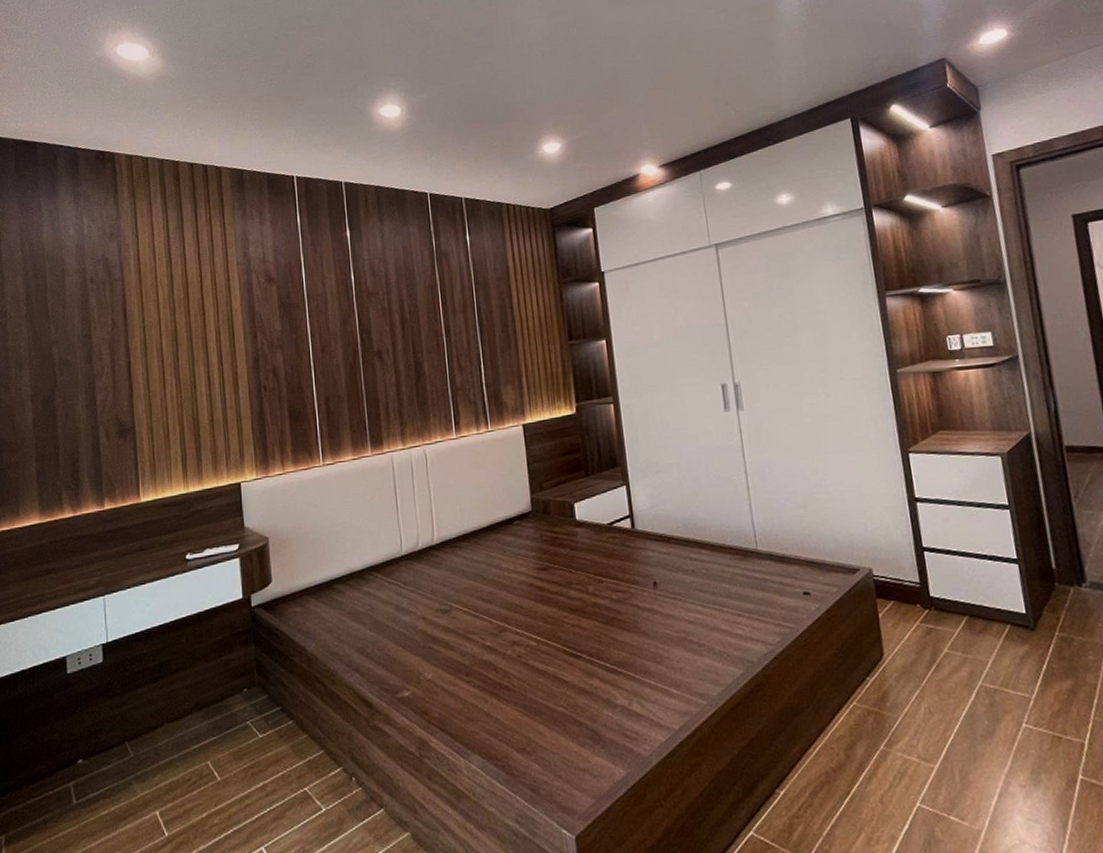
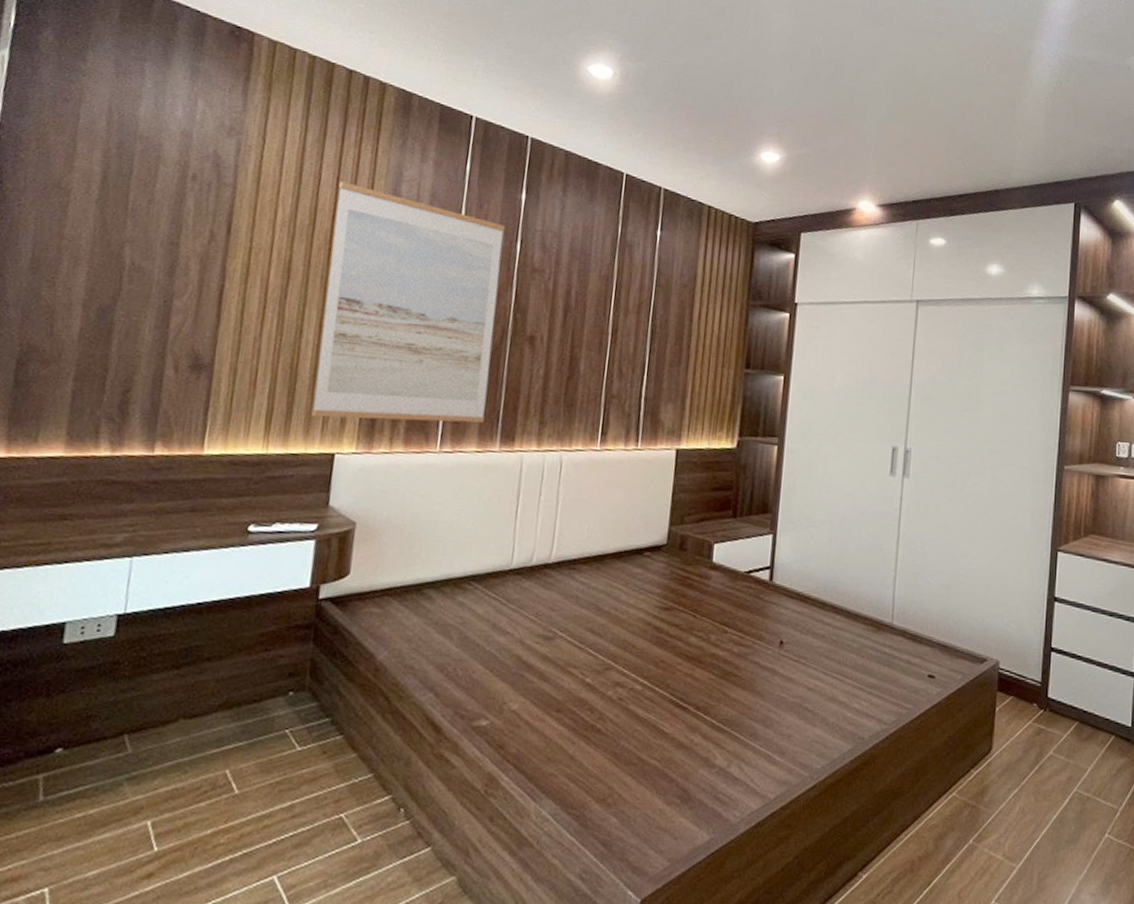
wall art: none [201,255,355,455] -> present [311,181,506,423]

